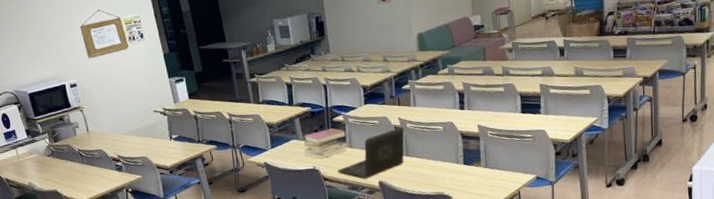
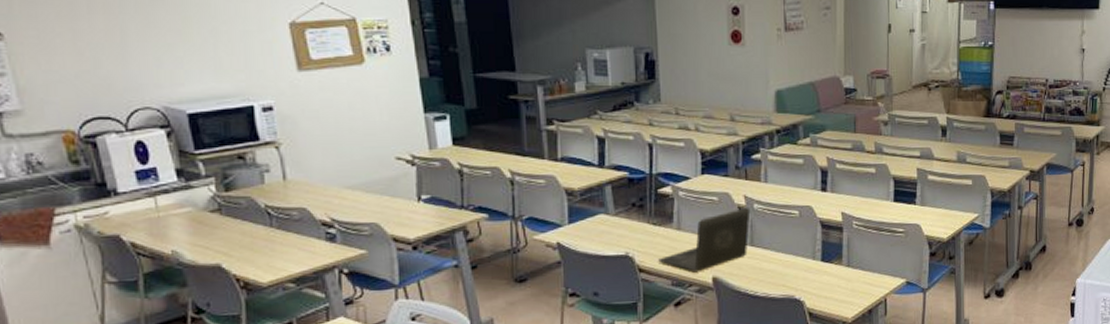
books: present [304,128,347,160] -> none [615,202,674,243]

